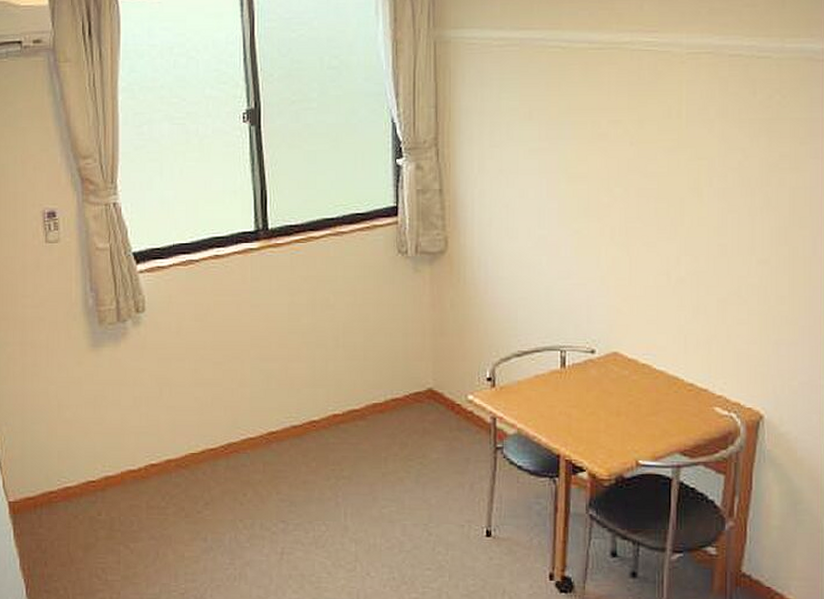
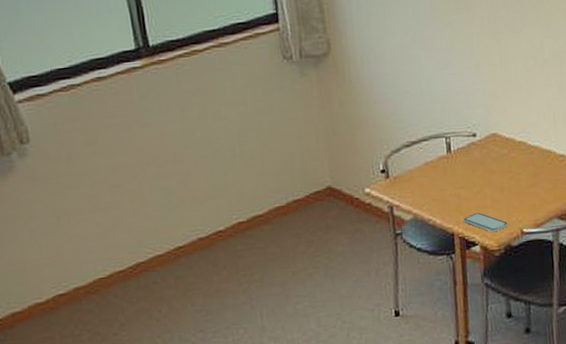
smartphone: none [571,436,622,460] -> present [463,212,508,233]

